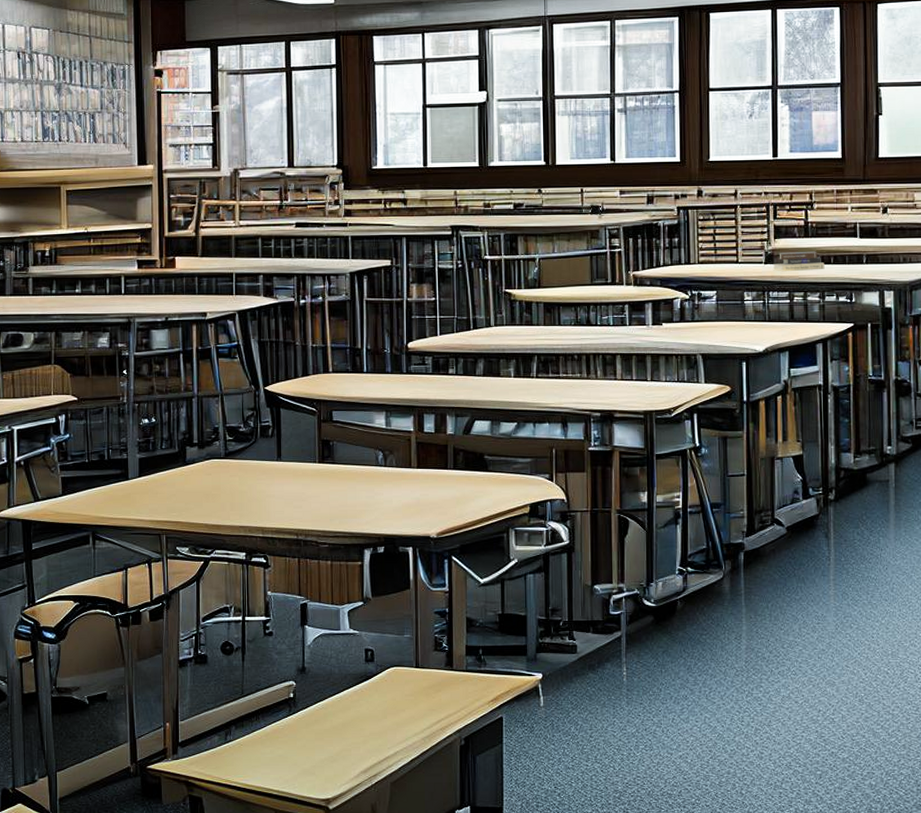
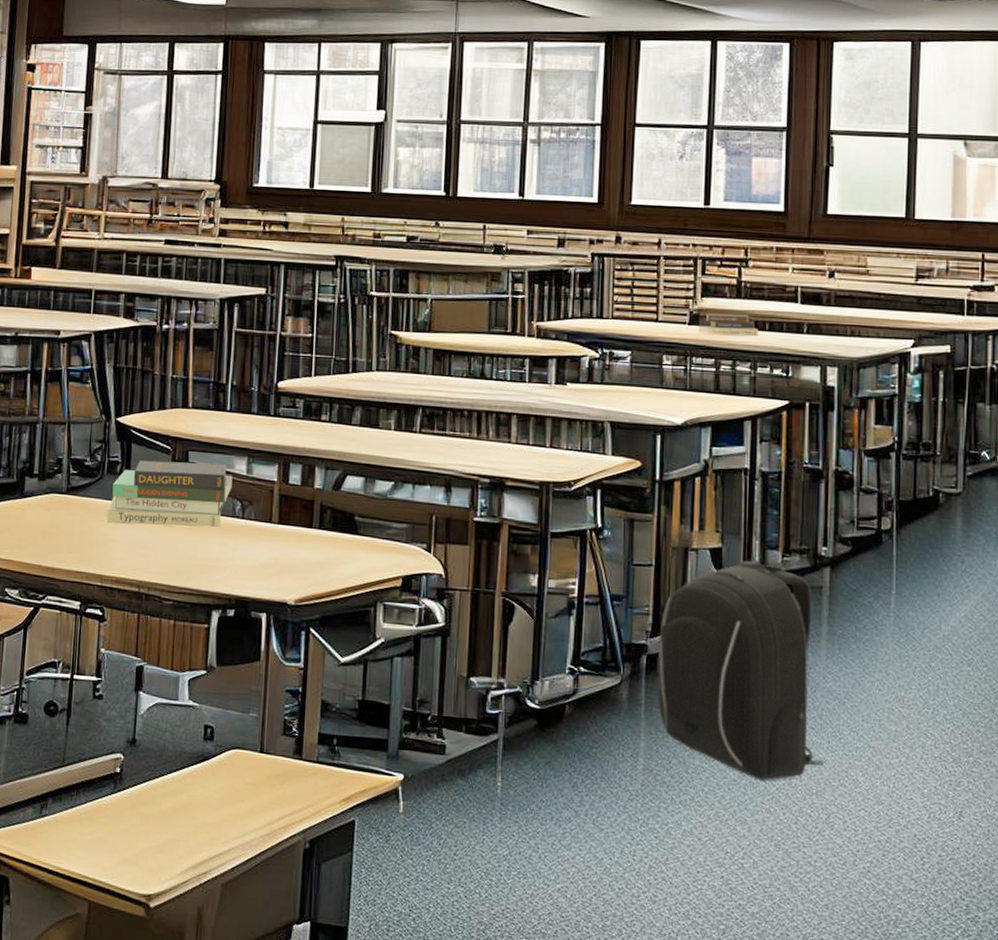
books: none [263,420,374,481] -> present [107,460,233,528]
backpack: none [752,464,898,647] -> present [655,561,825,780]

